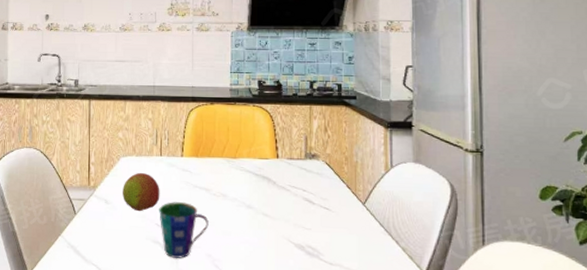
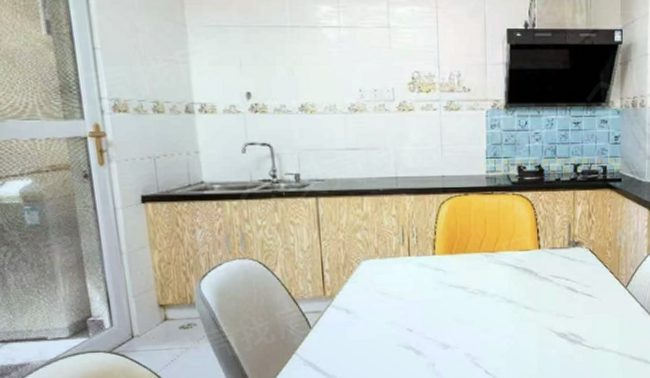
fruit: present [123,172,160,212] -> none [366,275,411,319]
cup: present [159,202,209,259] -> none [410,303,467,363]

